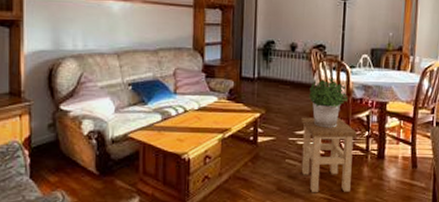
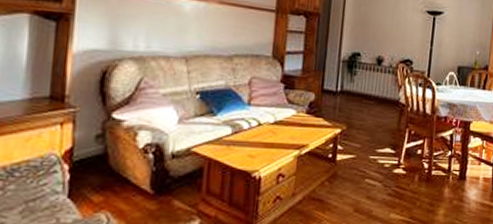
stool: present [300,117,358,192] -> none [381,134,441,214]
potted plant: present [308,79,349,128] -> none [392,95,433,147]

